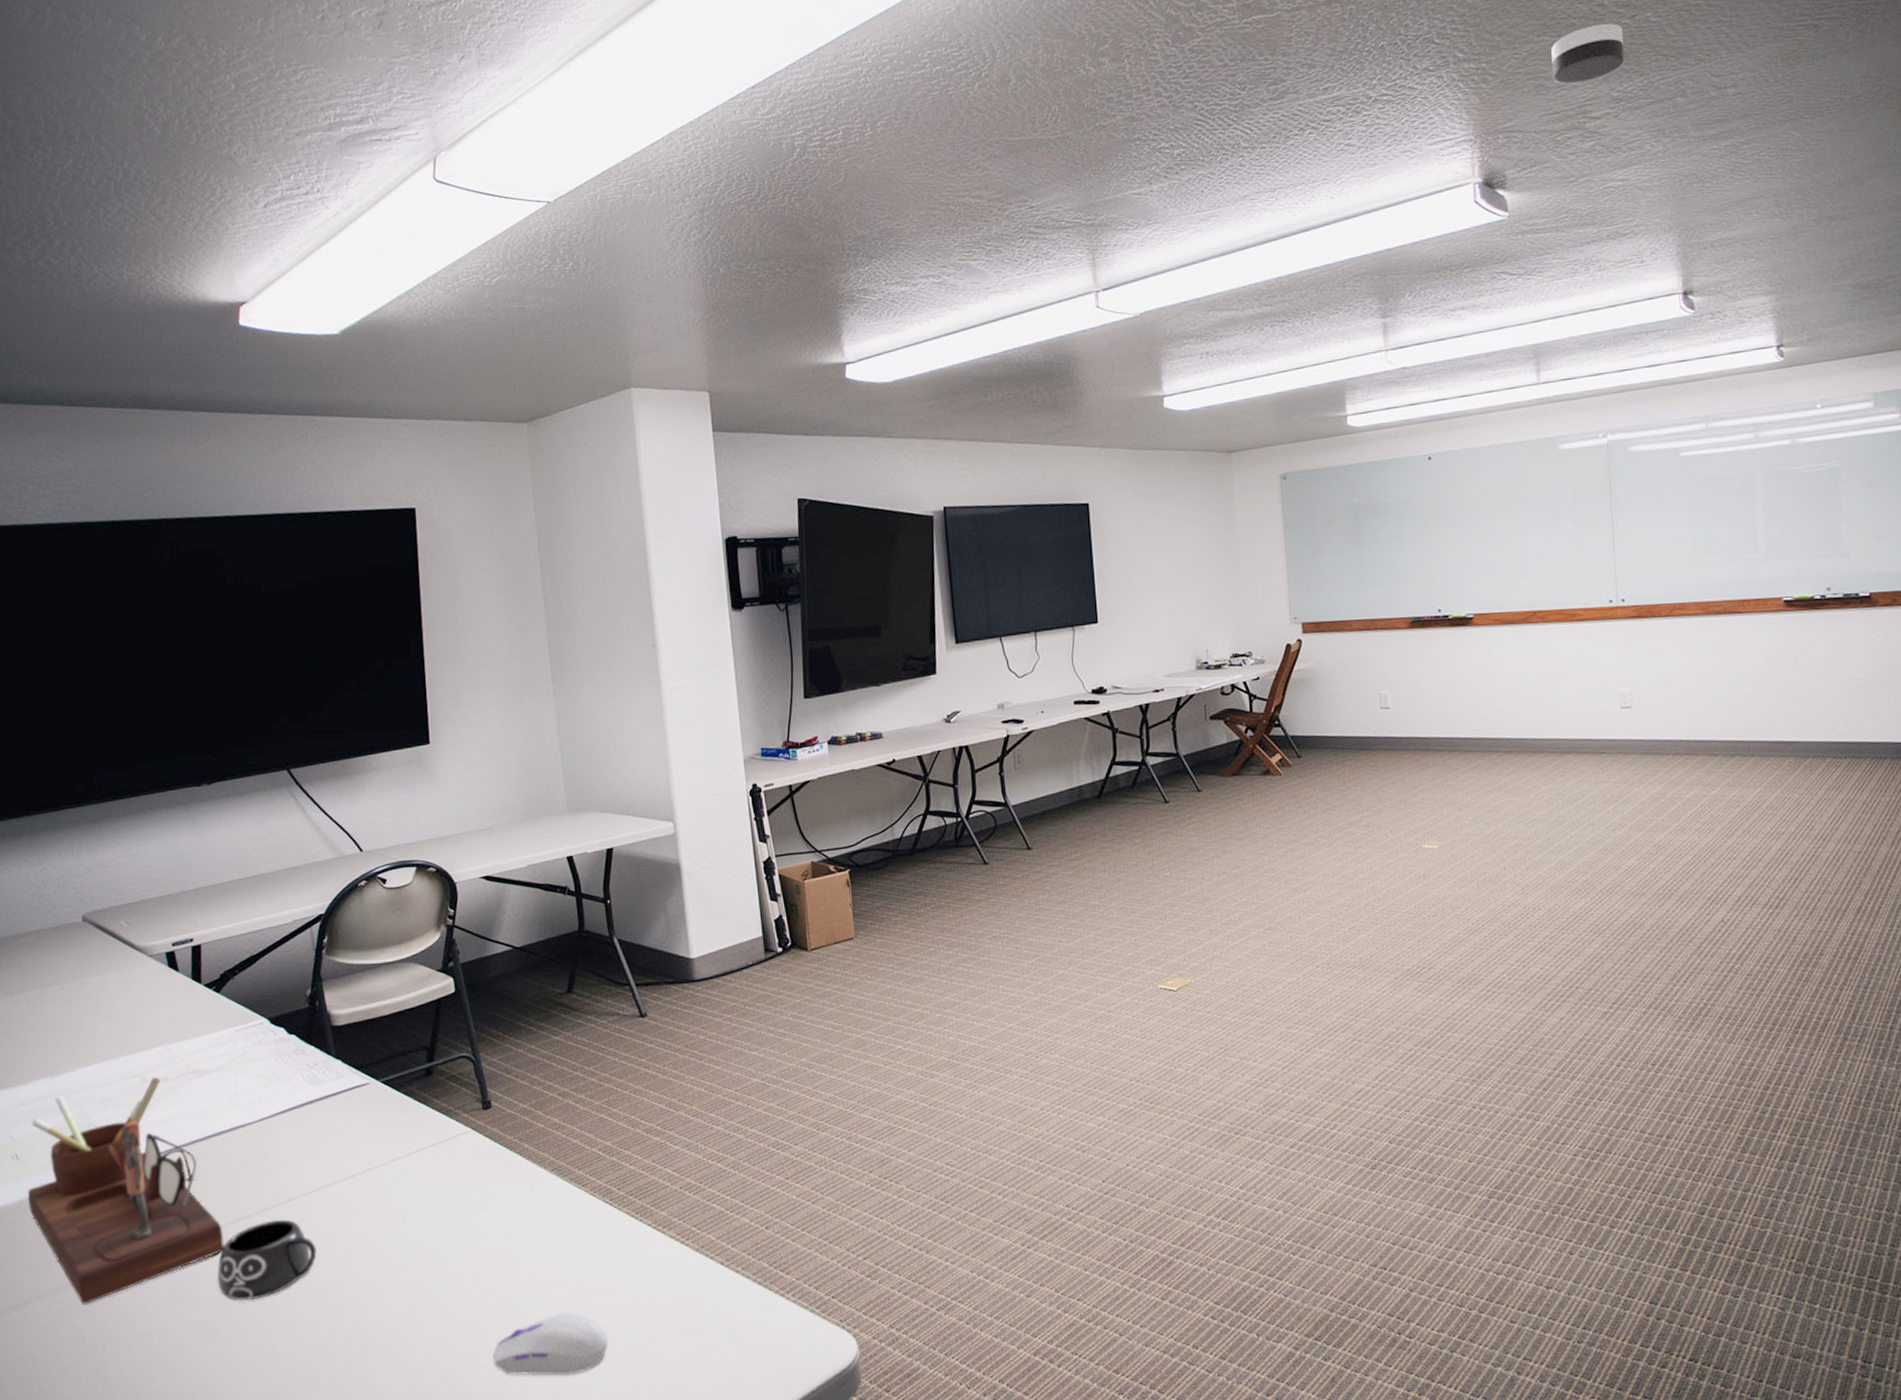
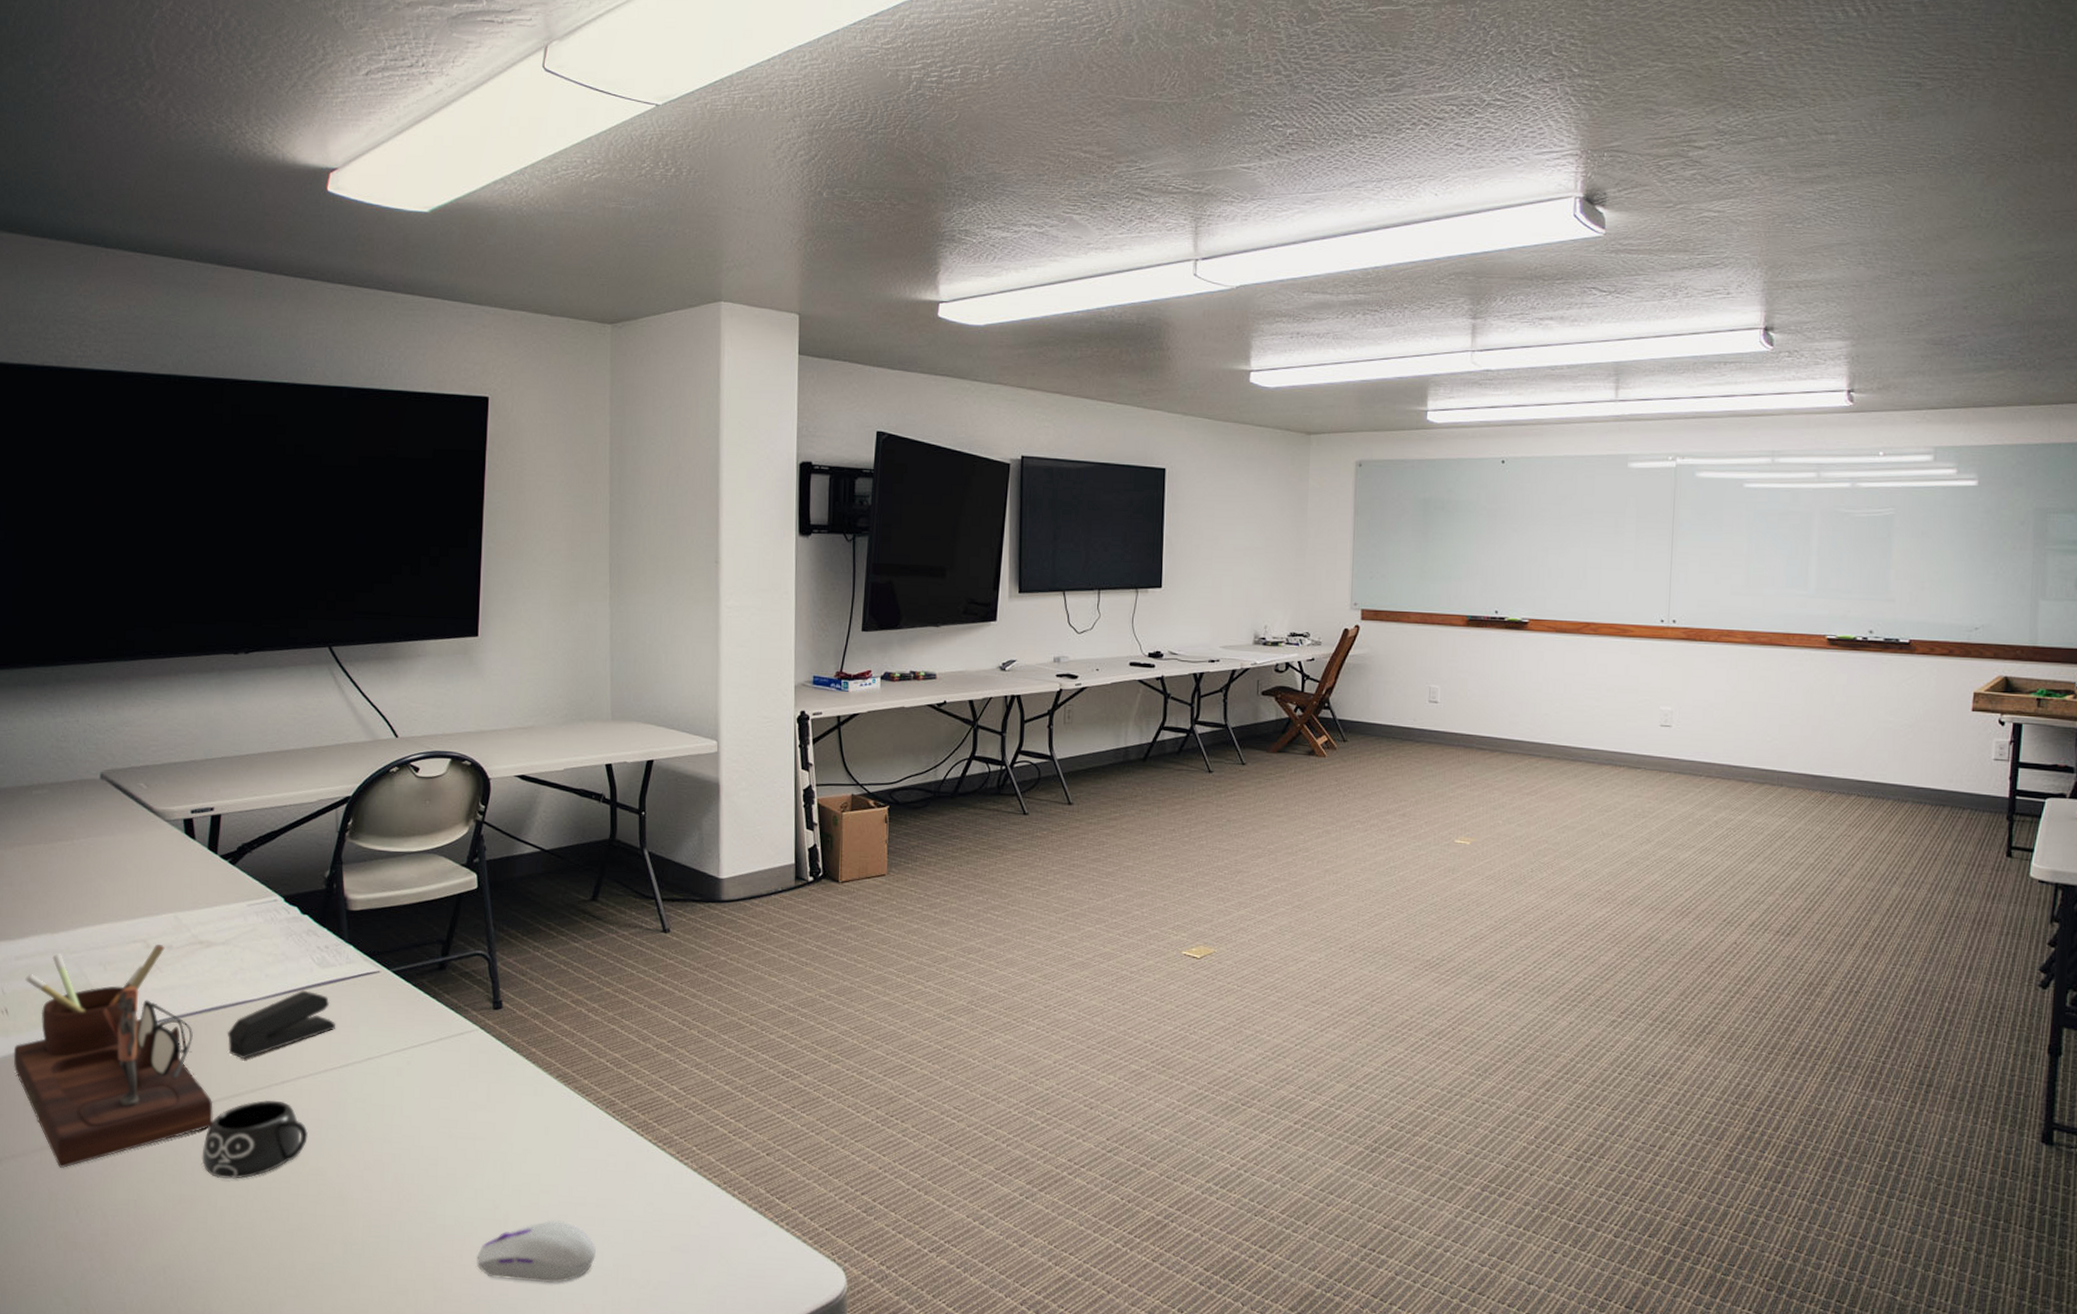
stapler: none [228,1108,333,1181] -> present [227,990,336,1059]
smoke detector: present [1551,23,1624,84] -> none [1662,56,1734,112]

